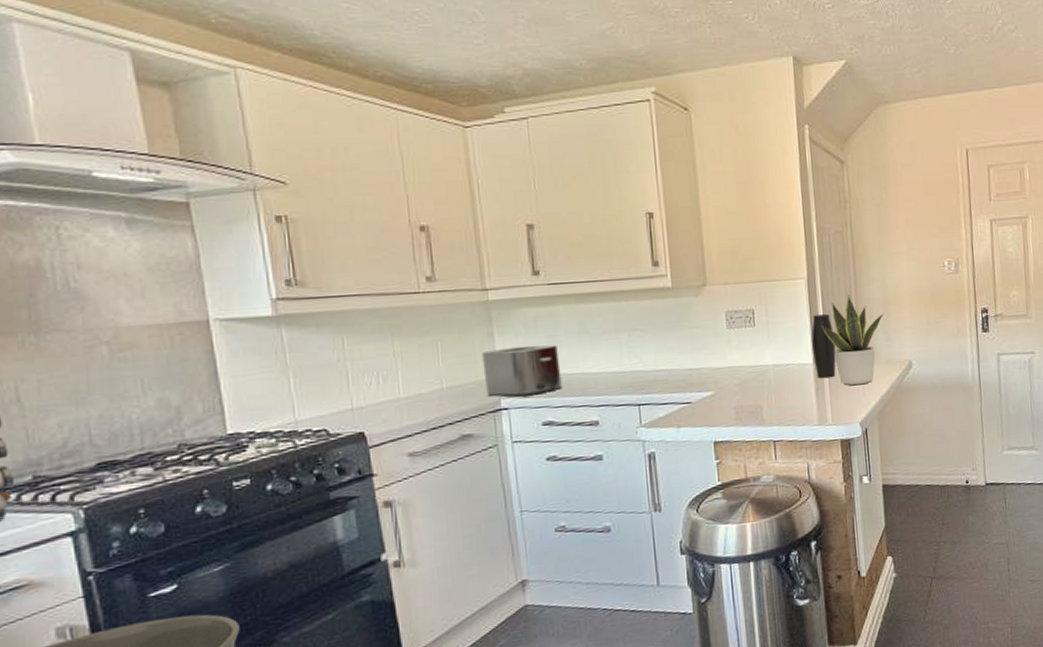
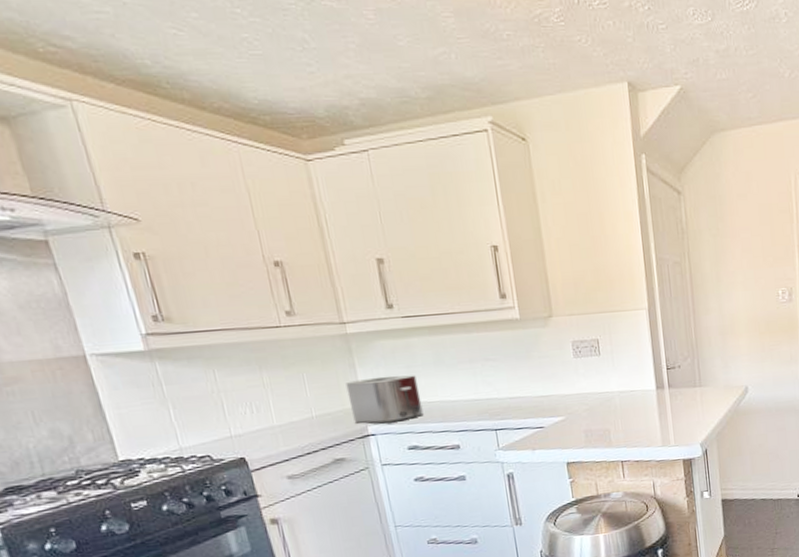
vase: present [811,314,836,379] -> none [653,343,677,404]
potted plant: present [821,294,884,386] -> none [662,324,722,410]

